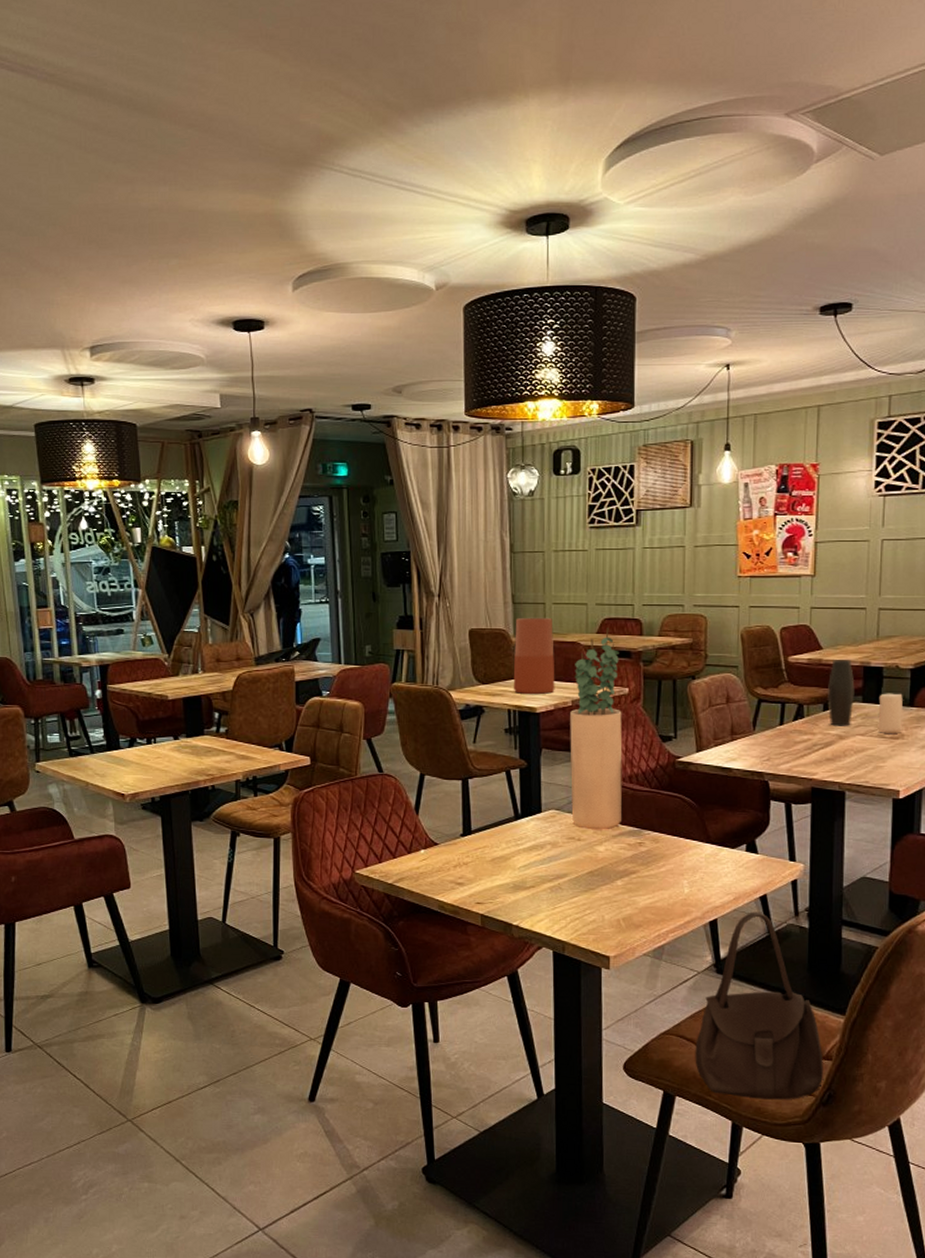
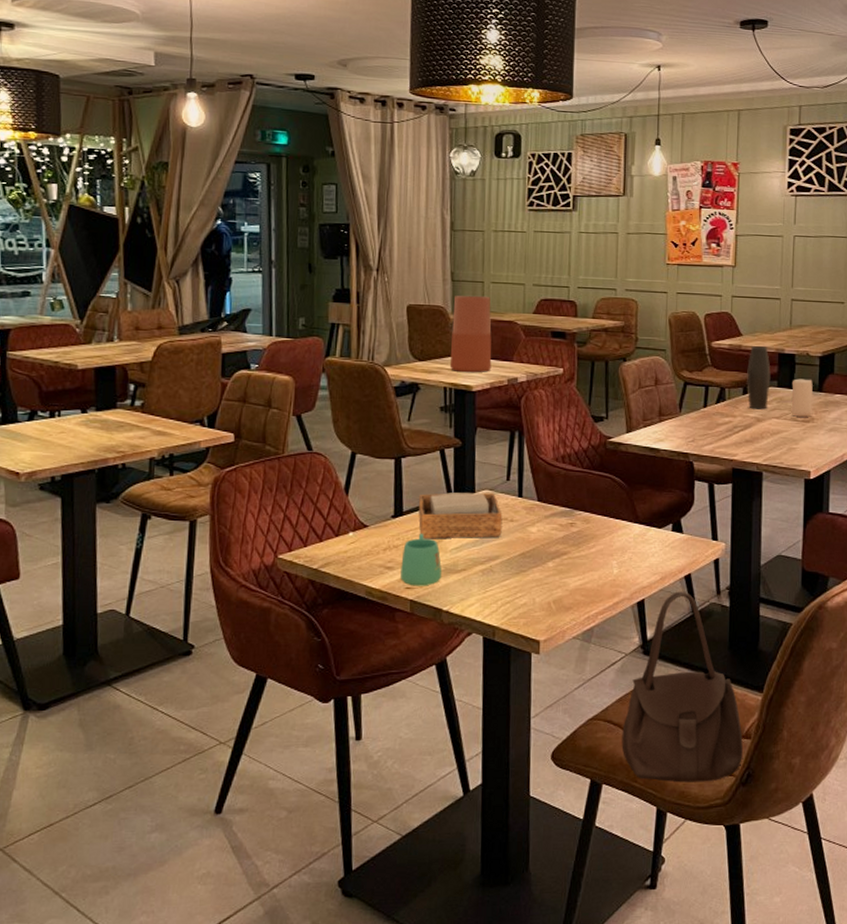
mug: none [471,851,510,902] -> present [400,533,442,586]
napkin holder: none [486,812,570,857] -> present [418,493,503,539]
vase: present [570,628,623,829] -> none [504,308,556,510]

